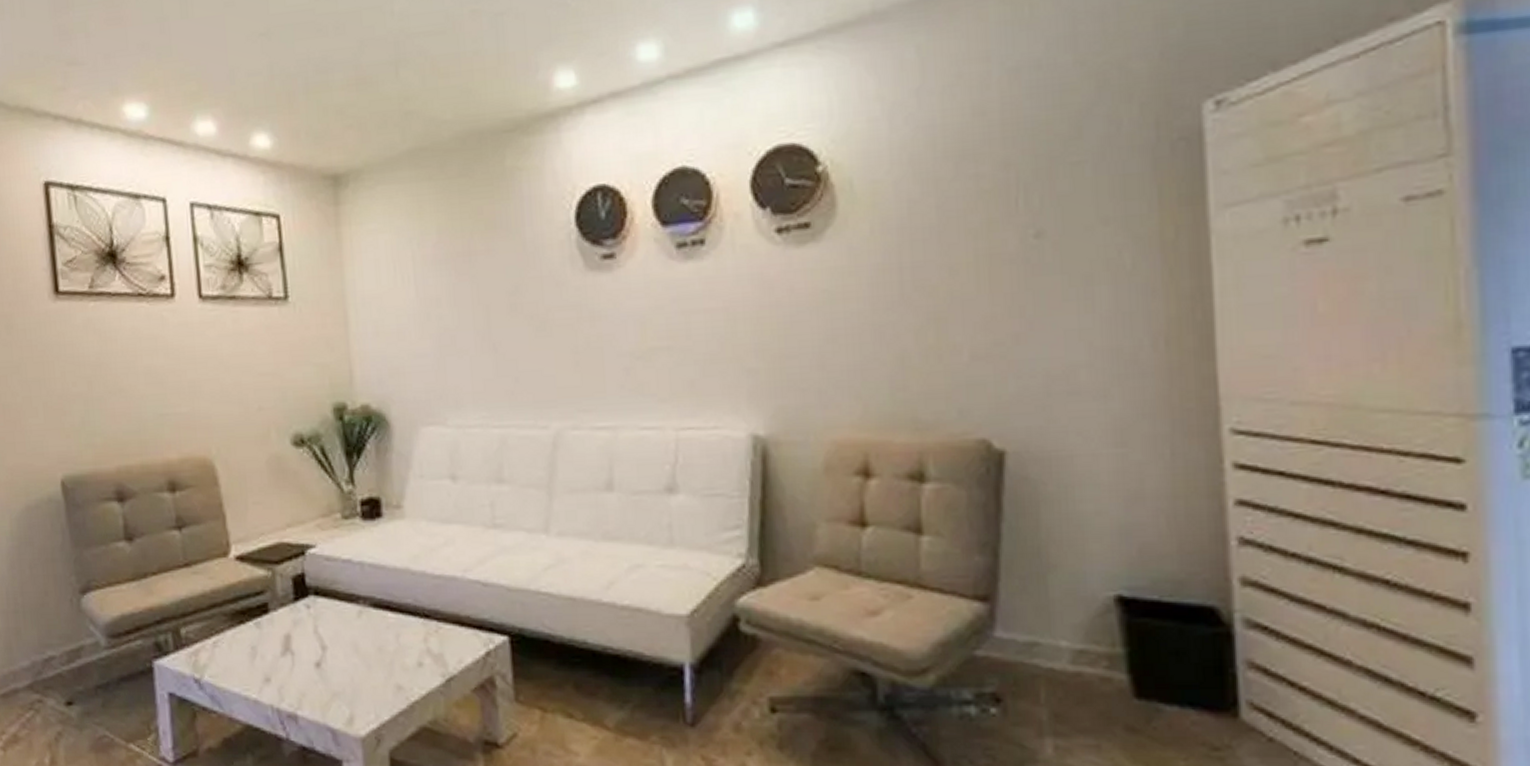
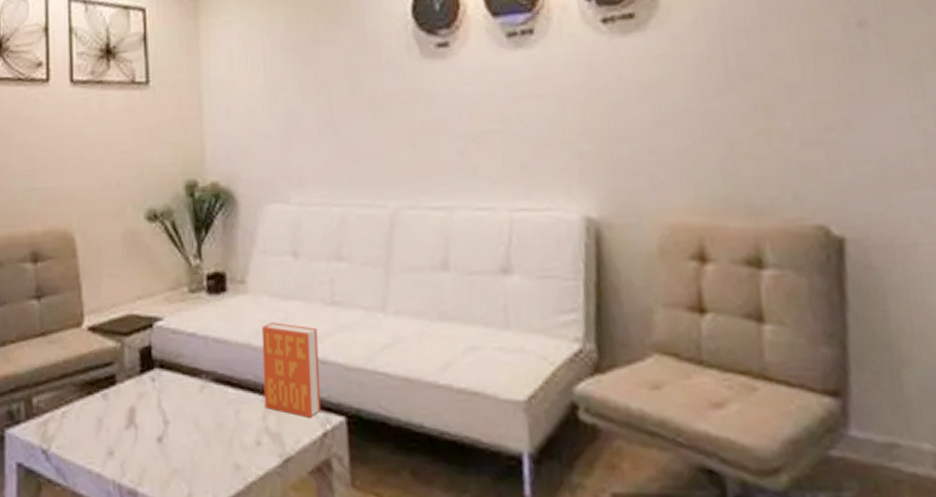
book: none [420,546,484,638] -> present [261,322,322,418]

